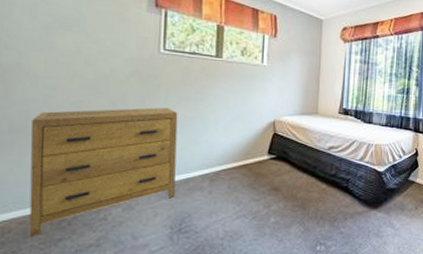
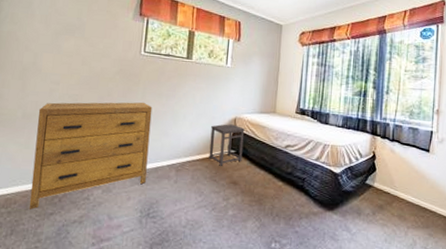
side table: none [246,128,285,174] -> present [208,124,245,167]

